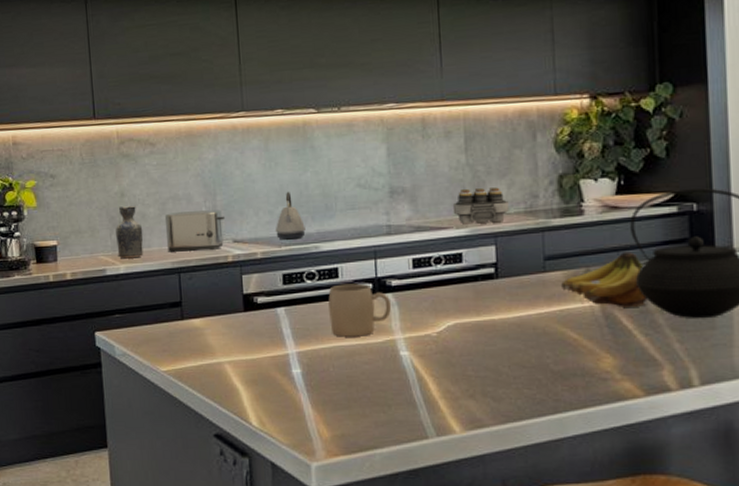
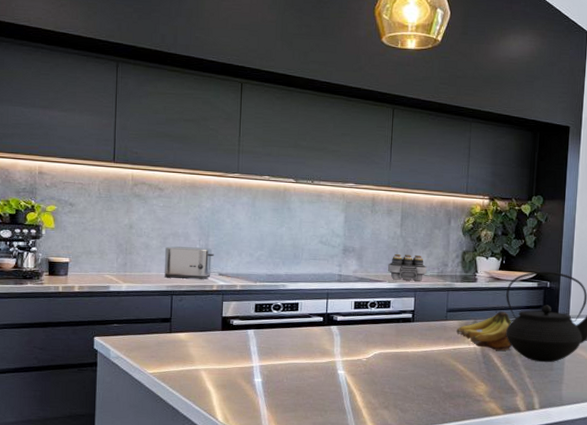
ceramic jug: present [115,206,144,259] -> none [121,236,145,280]
kettle: present [275,191,306,240] -> none [253,240,277,278]
mug: present [328,283,392,337] -> none [288,316,336,357]

